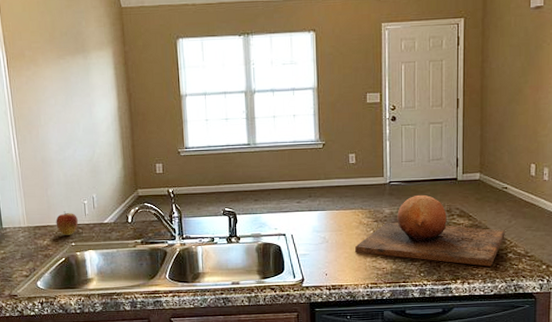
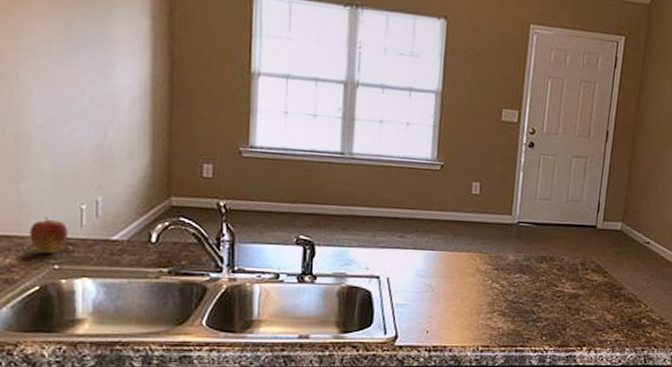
chopping board: present [354,194,505,267] -> none [466,241,642,333]

